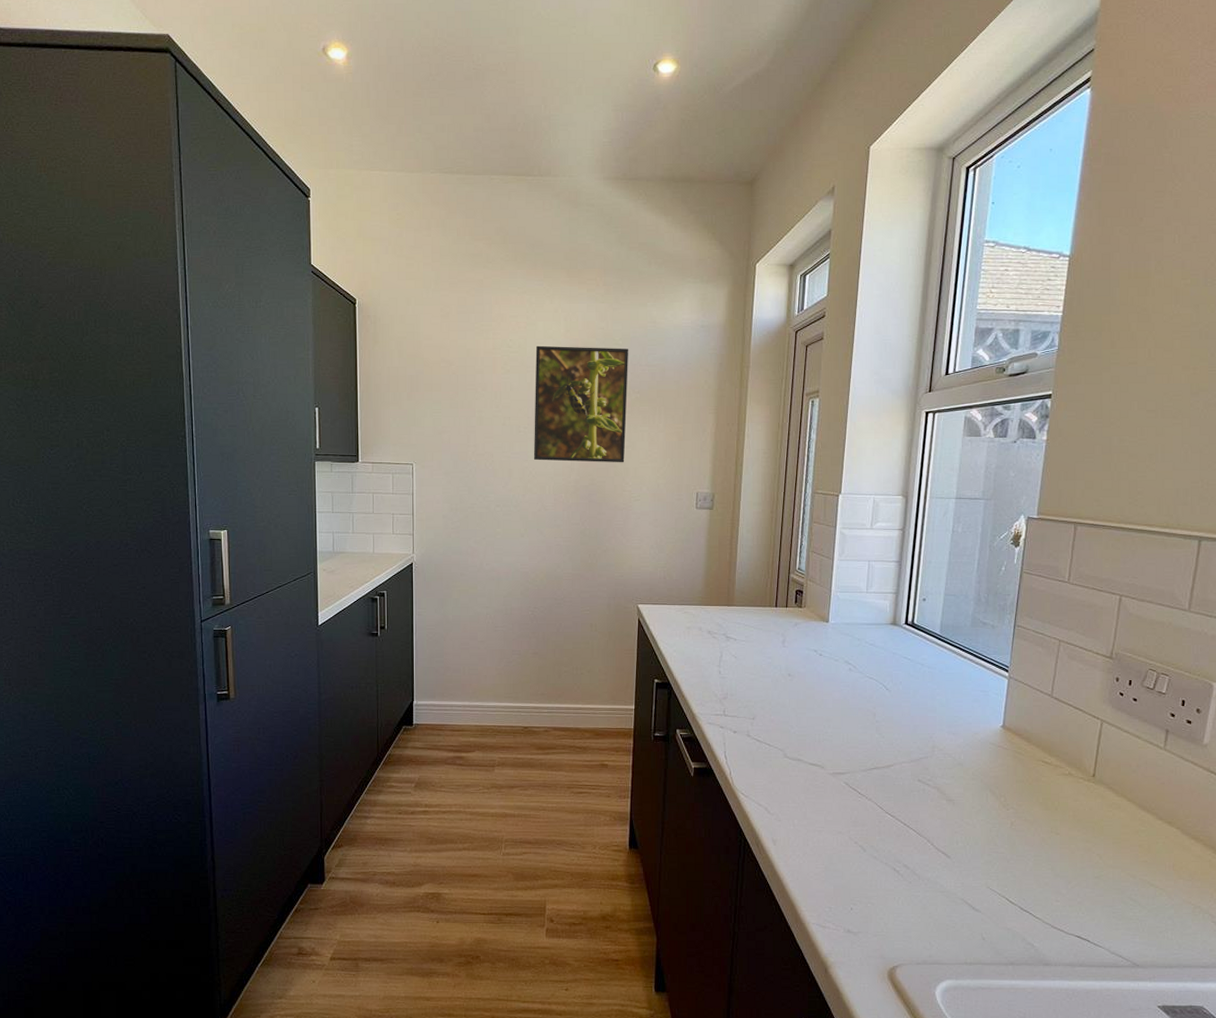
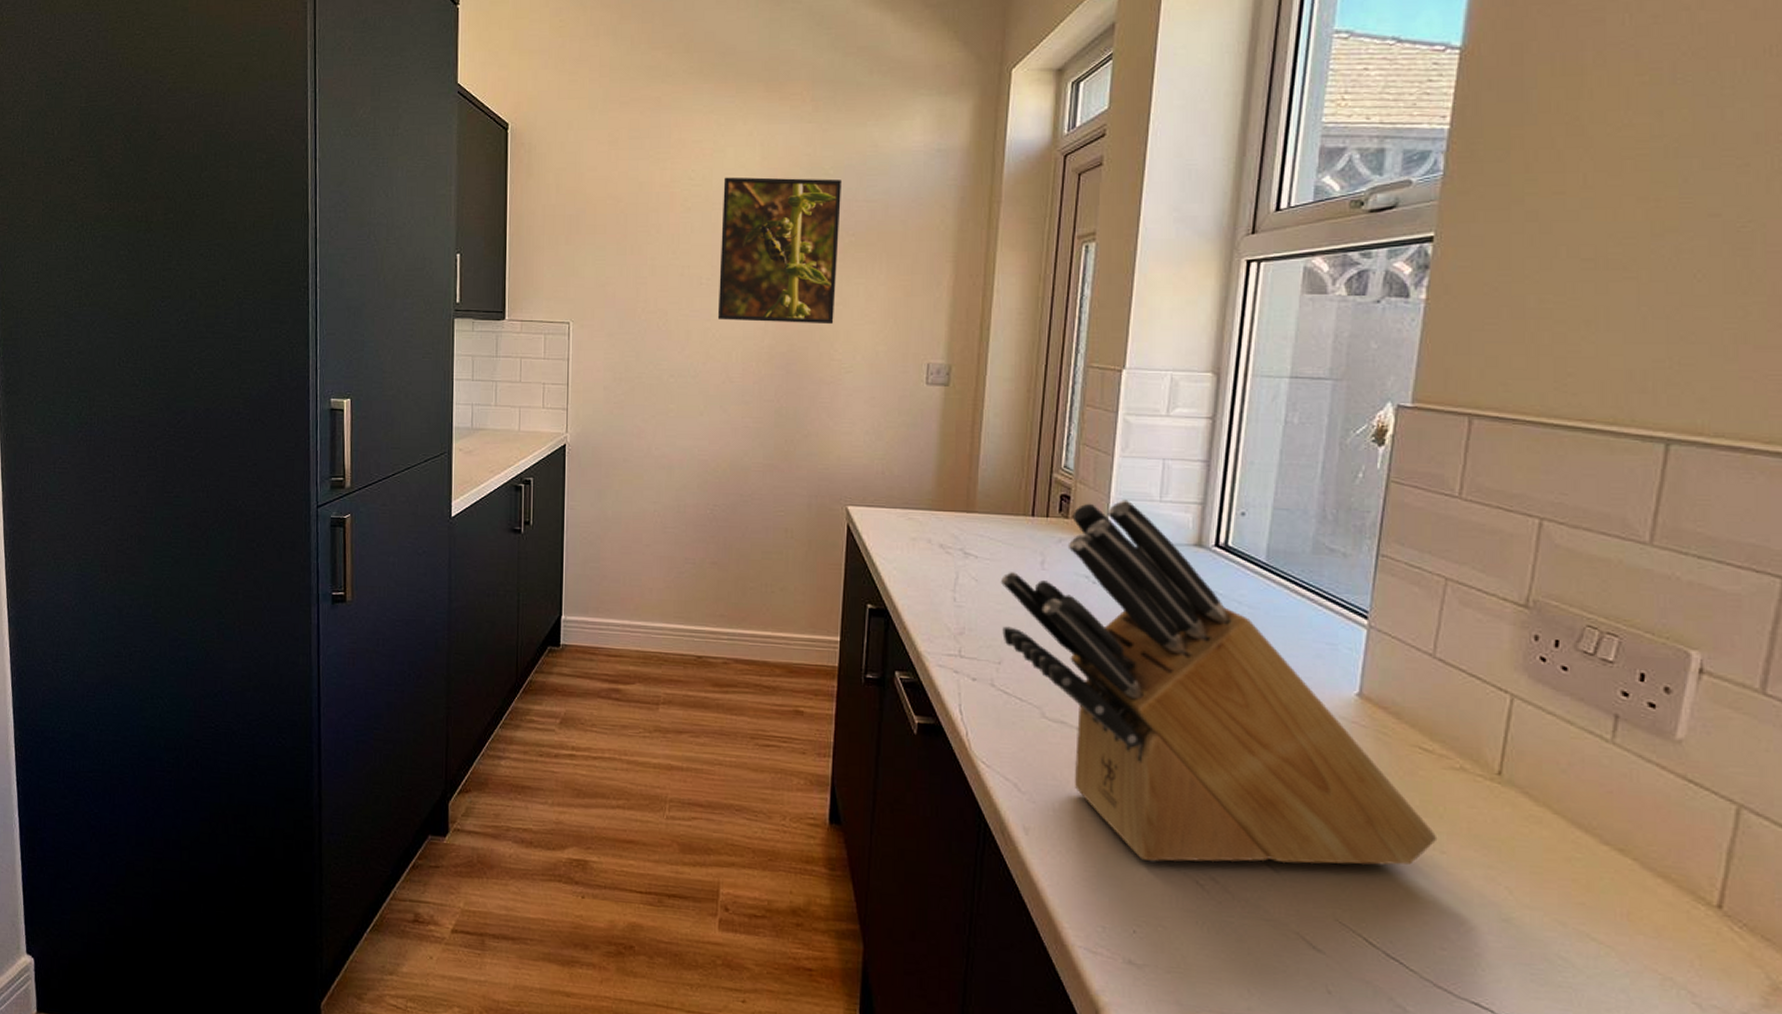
knife block: none [753,592,1054,857] -> present [1000,499,1438,866]

